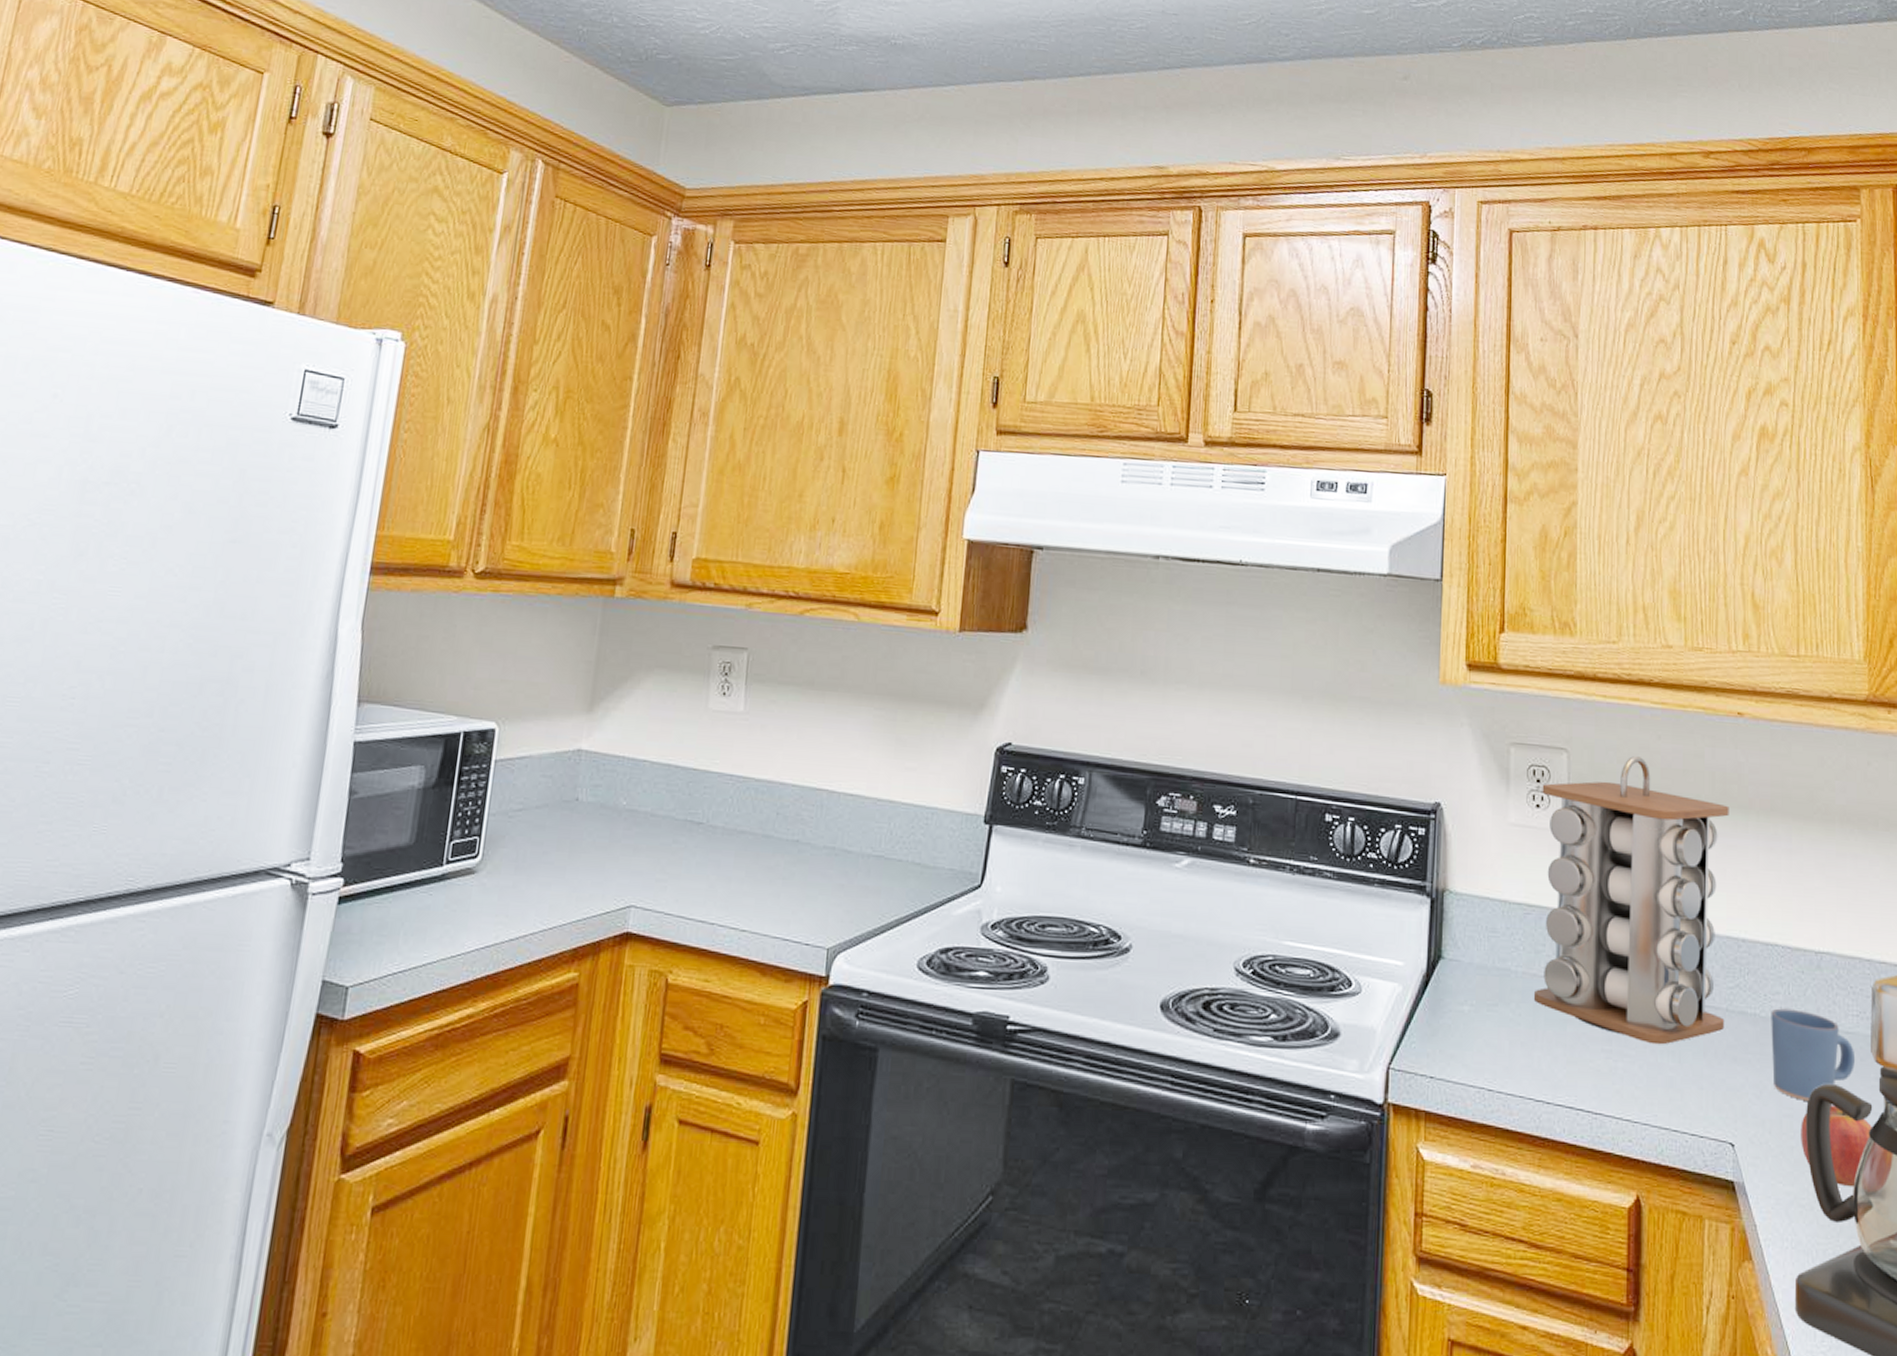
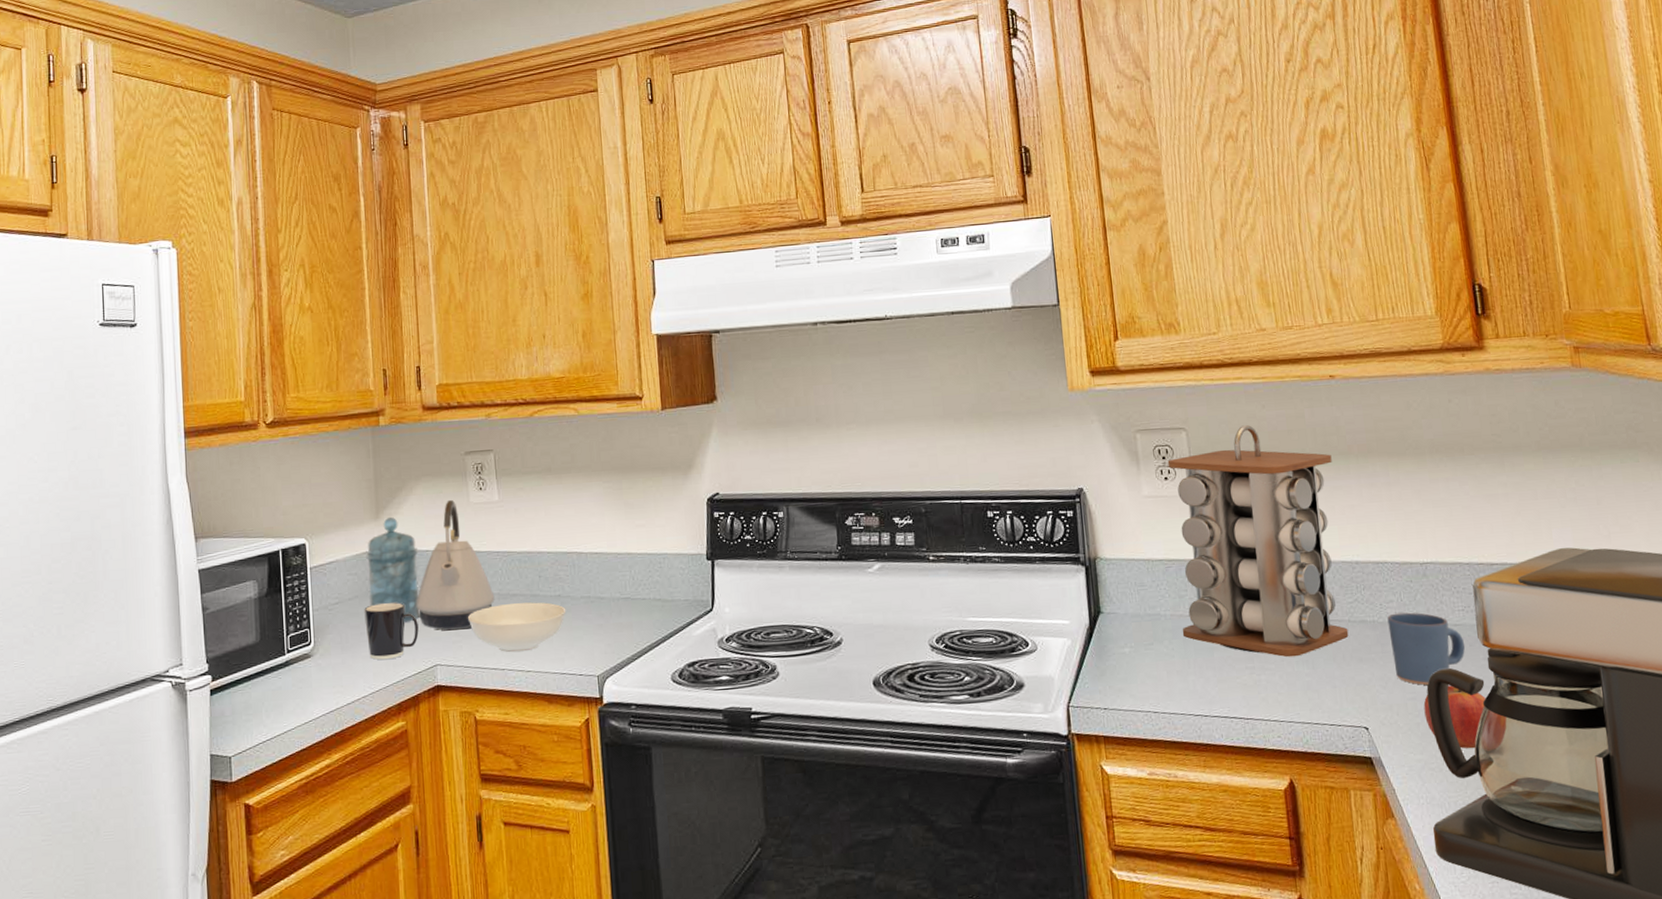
mug: none [548,818,618,891] -> present [364,602,419,661]
canister: none [561,712,635,847] -> present [366,517,420,623]
kettle: none [618,701,718,866] -> present [416,499,495,631]
bowl: none [679,841,803,905] -> present [467,602,566,653]

